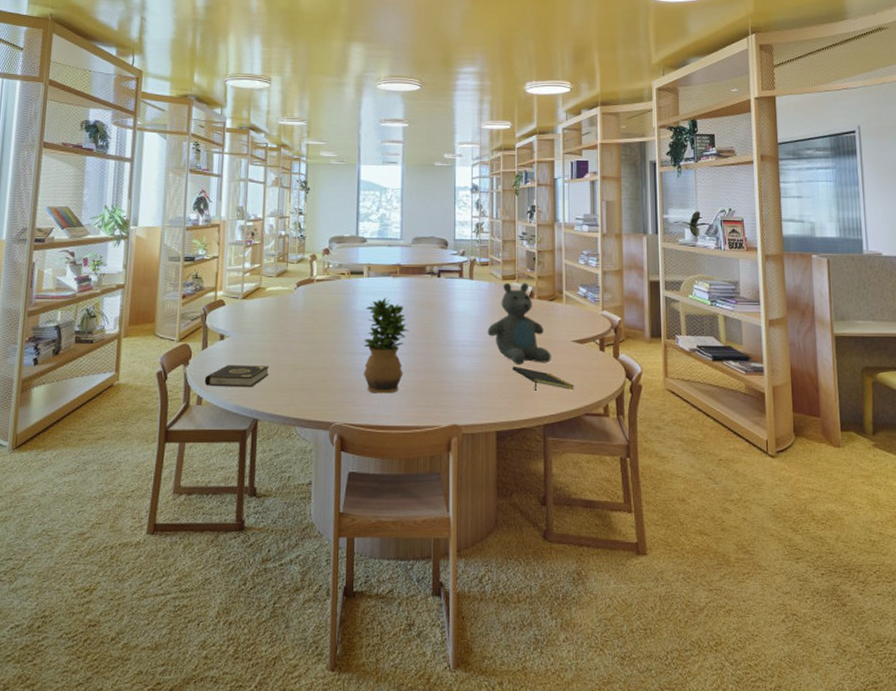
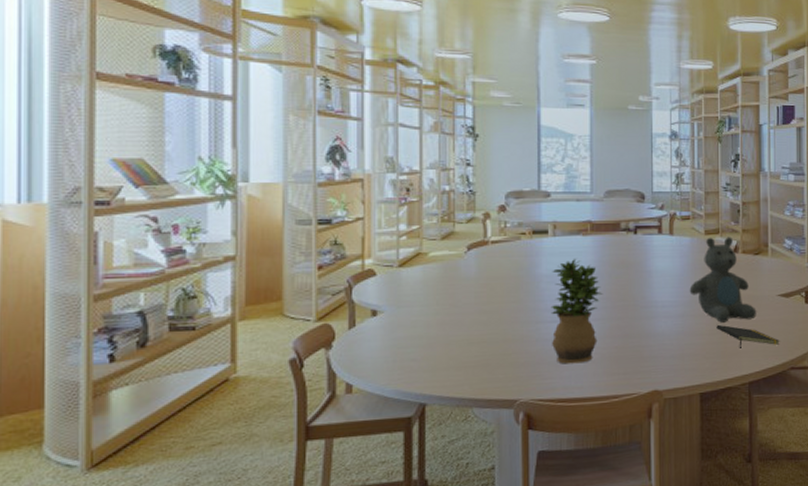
book: present [204,365,269,388] -> none [354,342,436,371]

